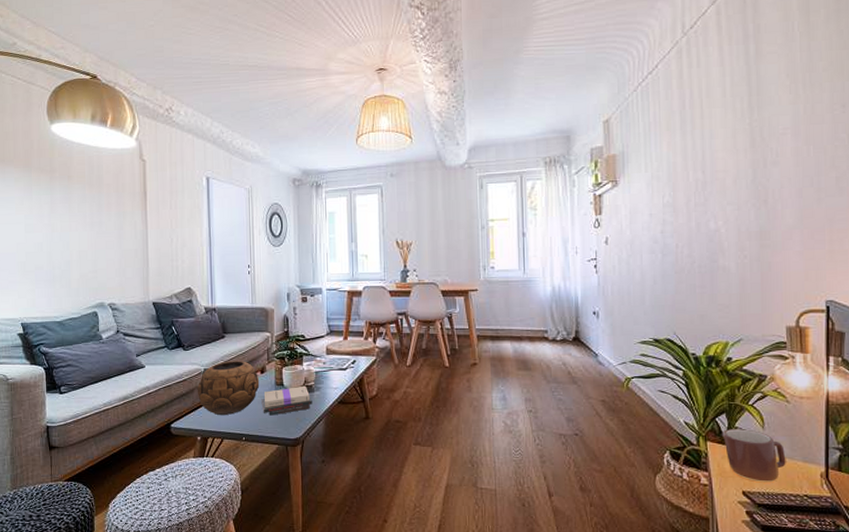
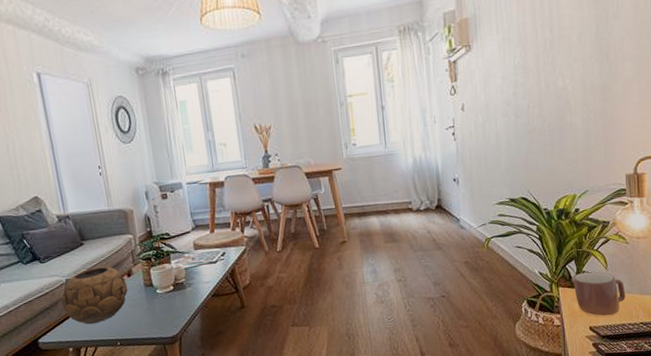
books: present [261,385,312,416] -> none [132,283,186,318]

